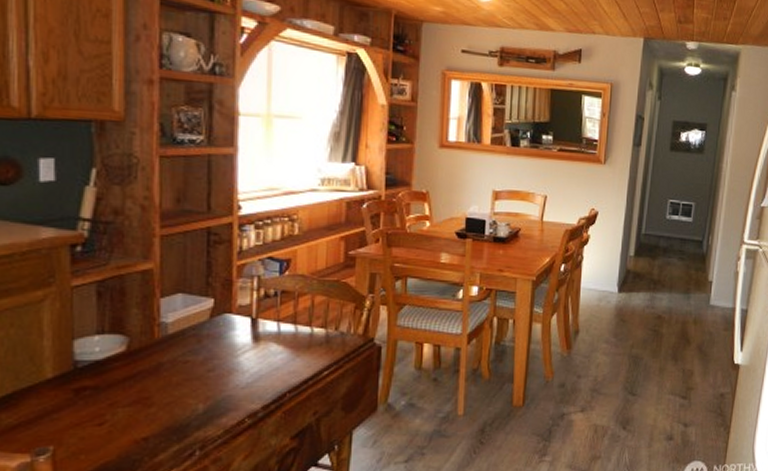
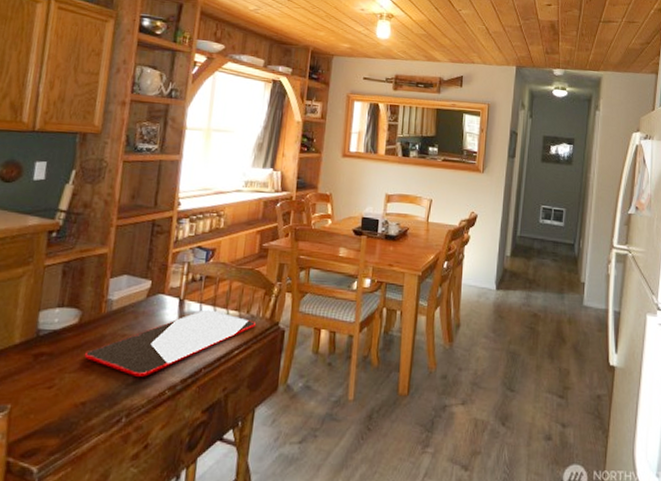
cutting board: none [139,328,346,406] -> present [84,309,255,377]

